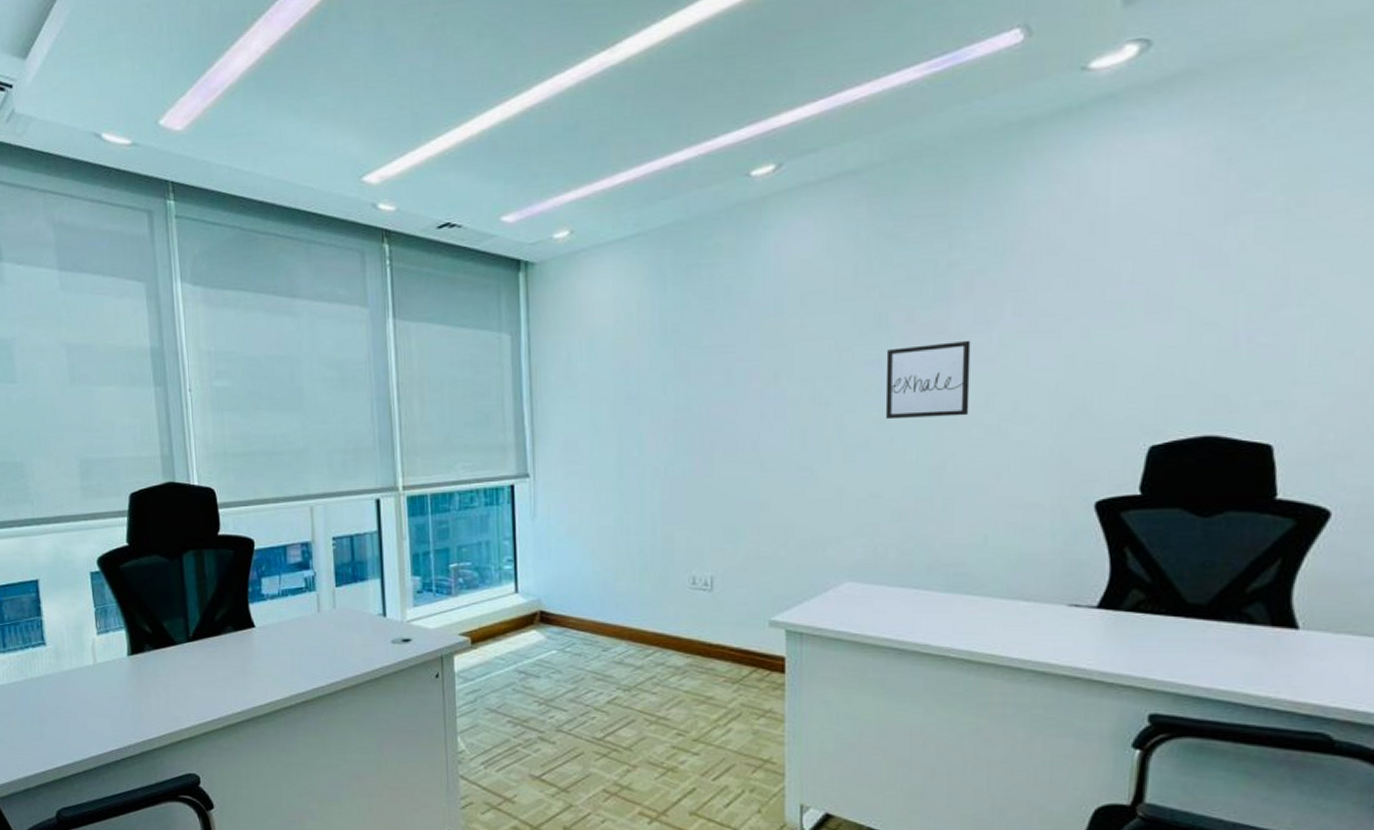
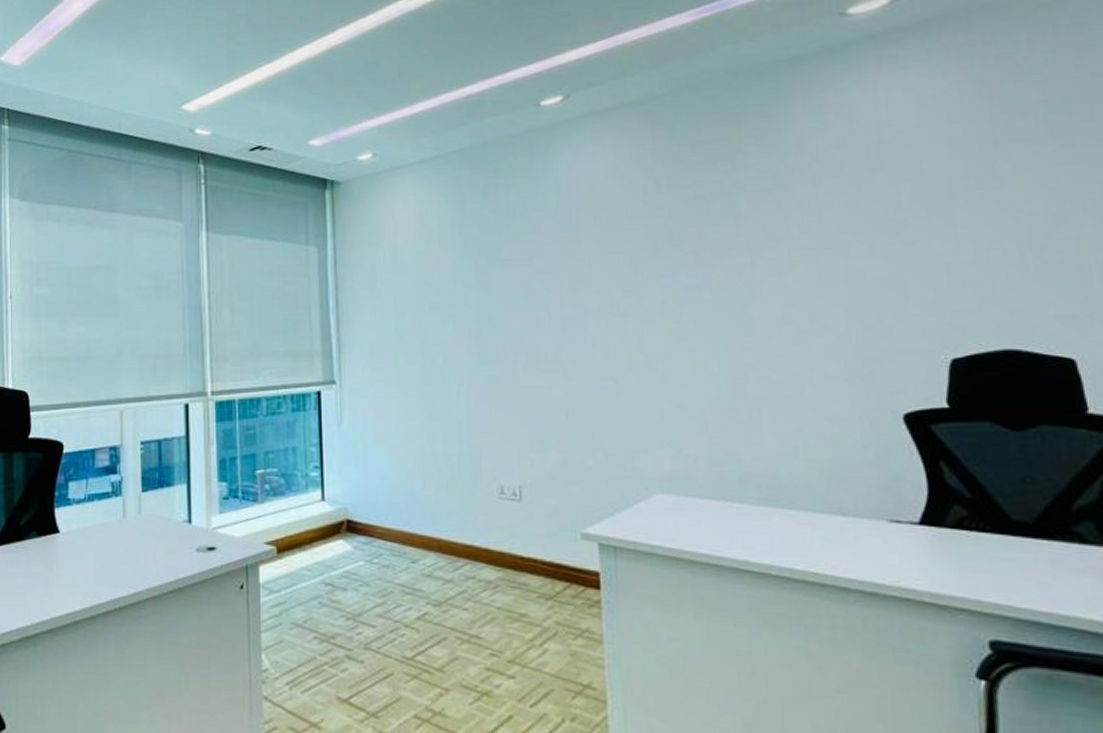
wall art: present [885,340,971,420] -> none [680,255,767,331]

